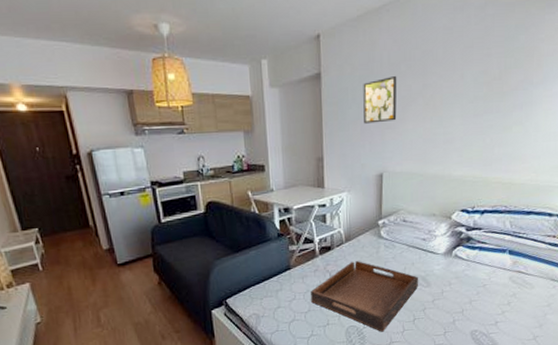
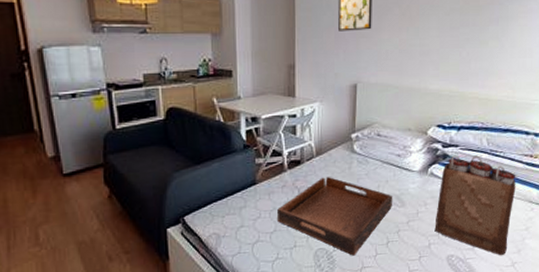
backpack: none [459,237,539,331] -> present [434,155,516,256]

